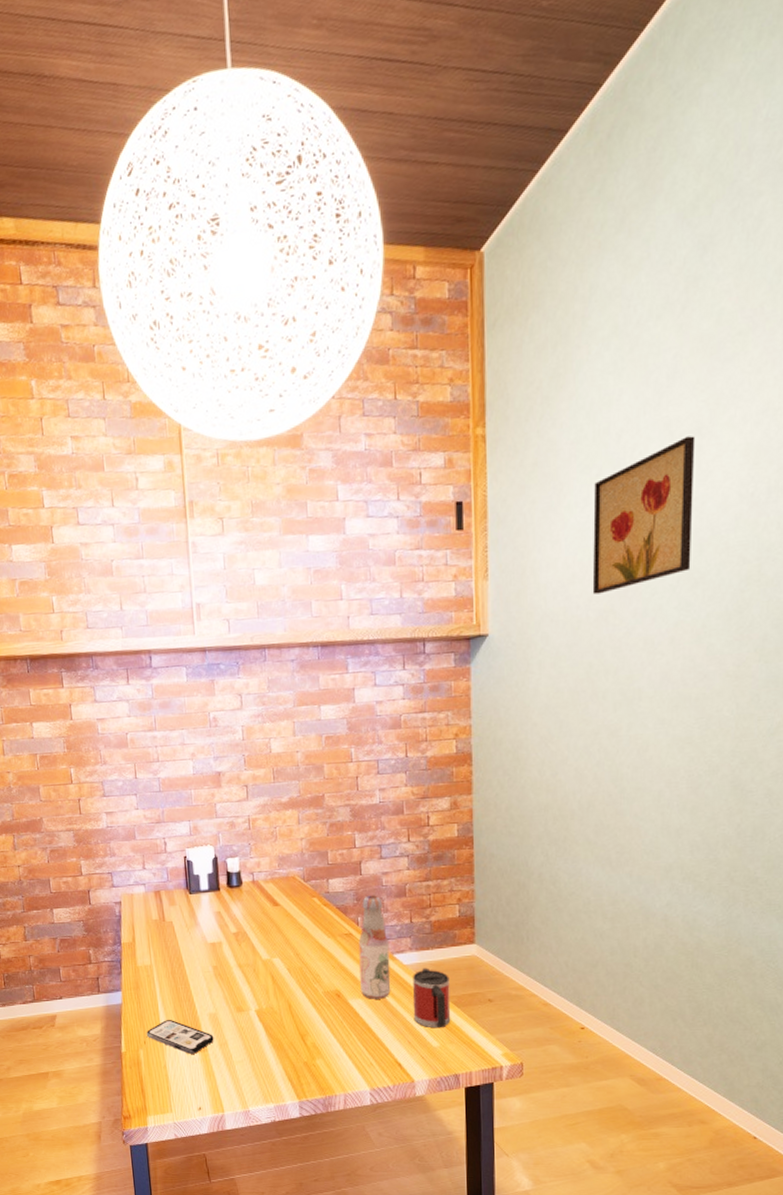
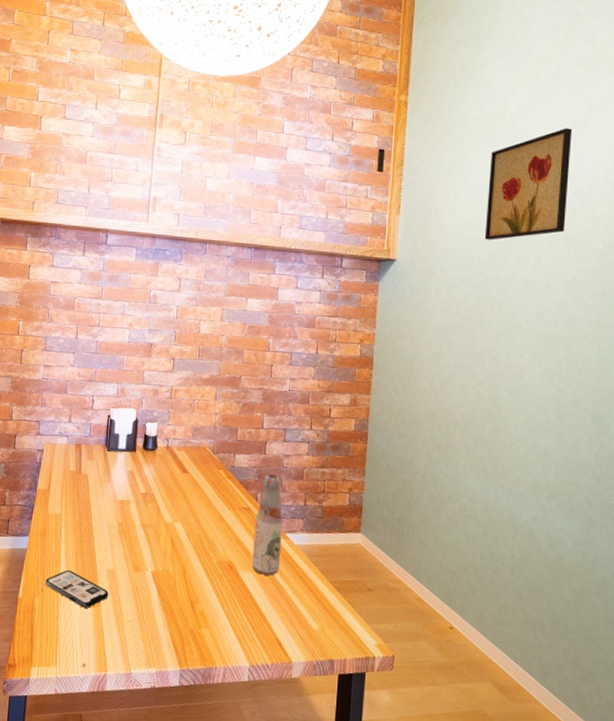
mug: present [412,968,451,1028] -> none [297,550,334,612]

